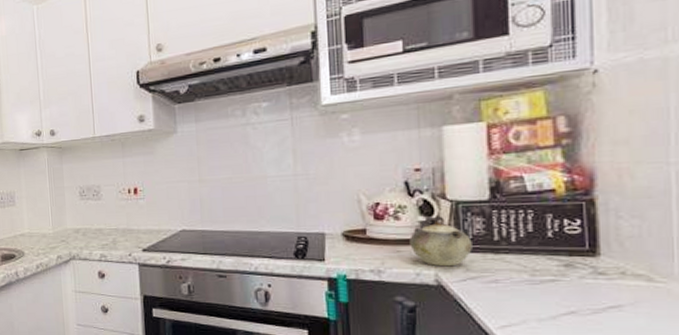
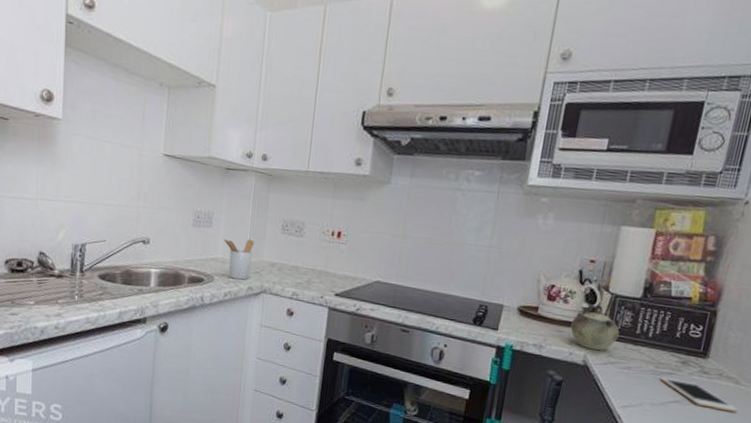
utensil holder: none [27,210,57,251] -> present [223,238,255,280]
cell phone: none [542,286,663,317] -> present [660,377,739,413]

